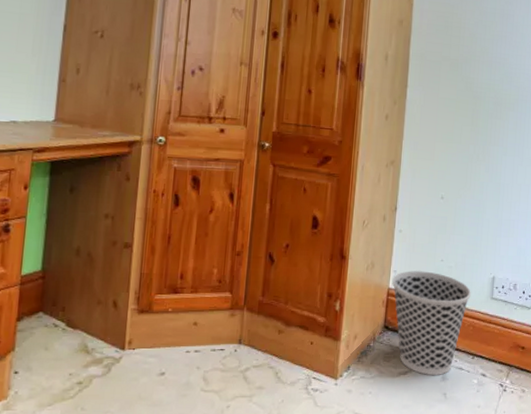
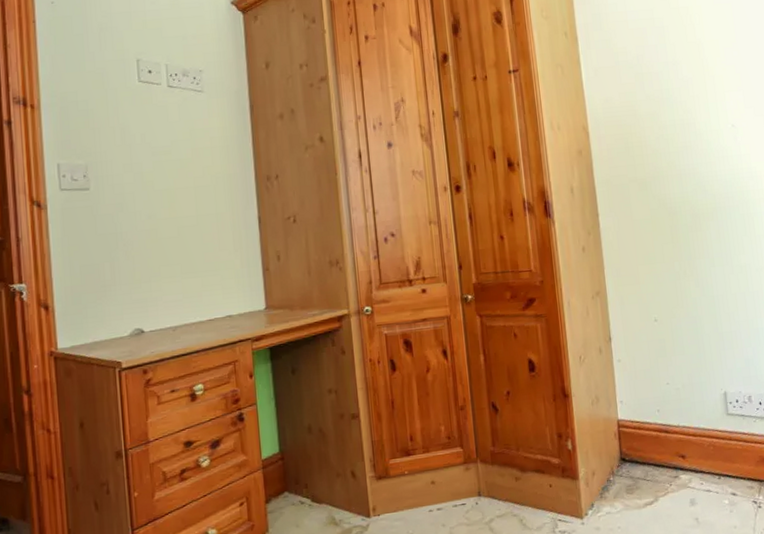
wastebasket: present [392,271,471,376] -> none [620,397,705,502]

